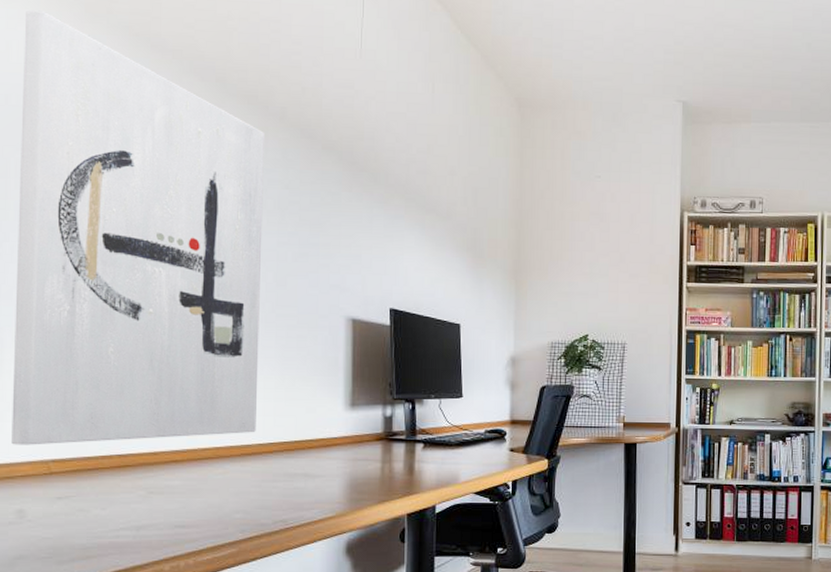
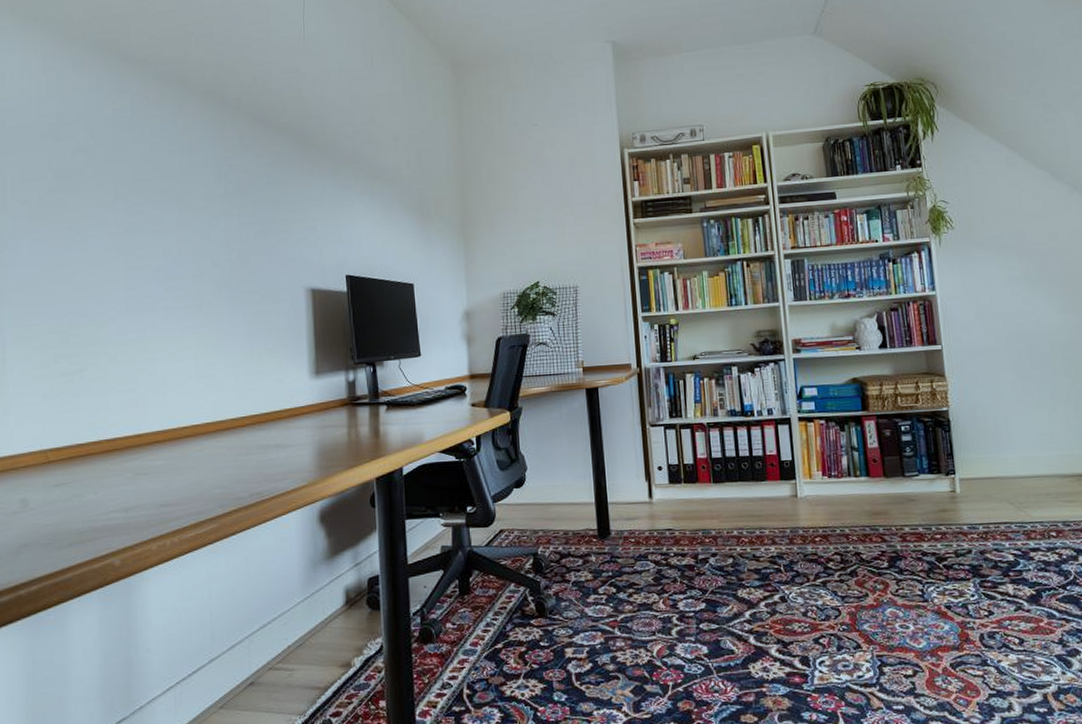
wall art: present [11,10,264,445] -> none [14,41,229,438]

